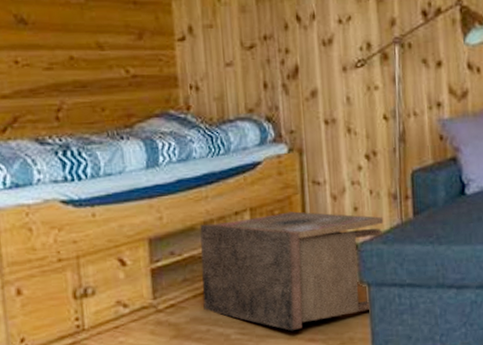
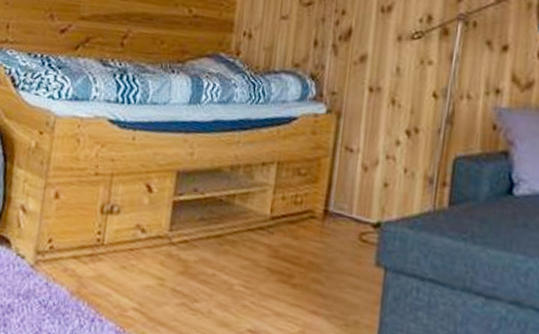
nightstand: present [199,211,384,331] -> none [214,168,415,298]

